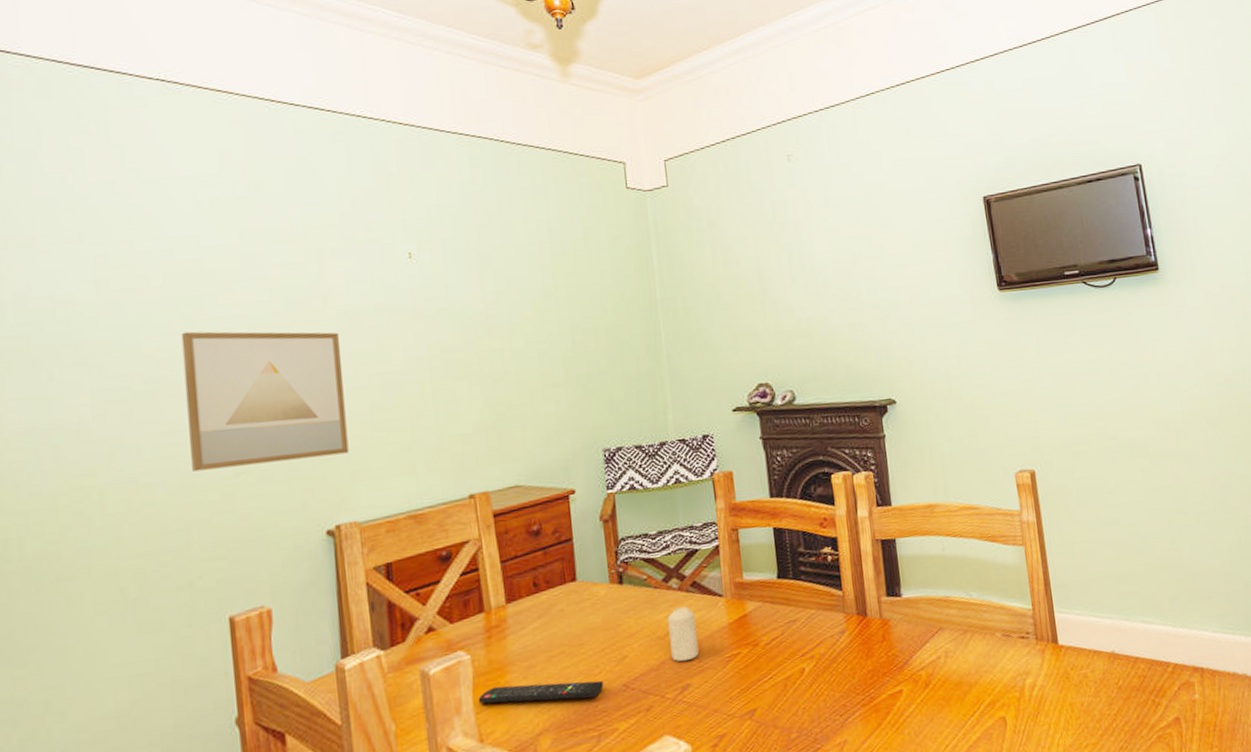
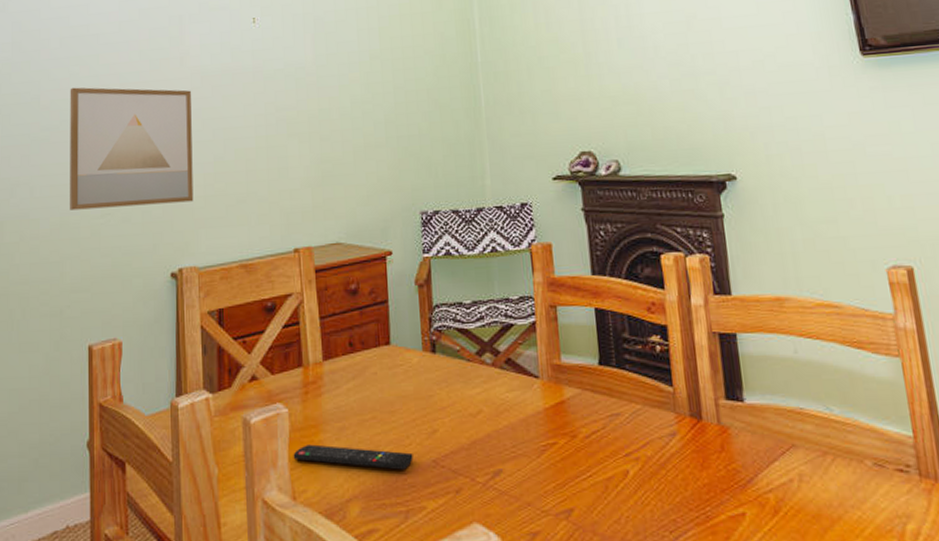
candle: present [667,606,699,662] -> none [480,384,512,445]

